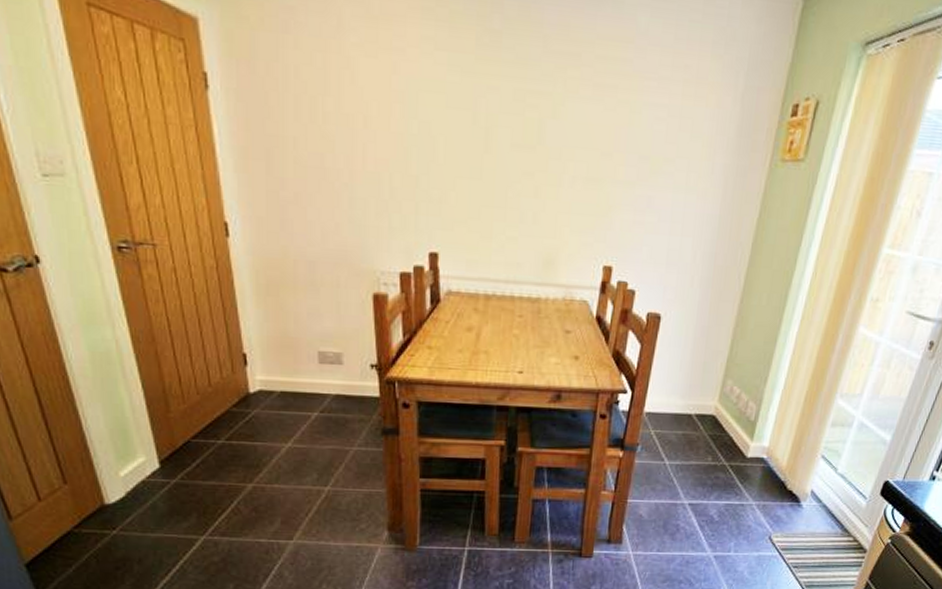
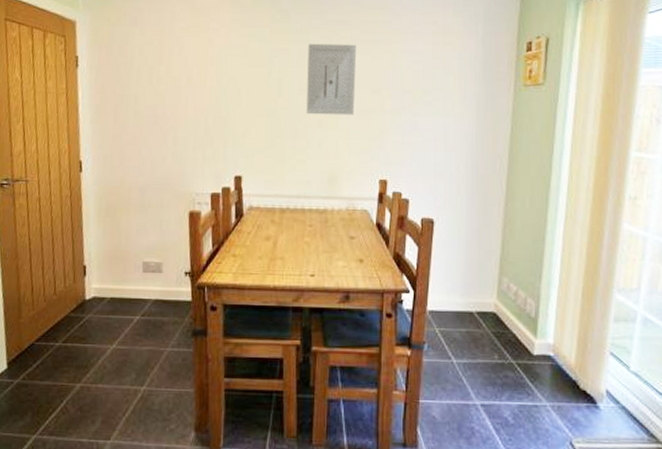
wall art: none [520,82,587,184] -> present [306,43,357,115]

